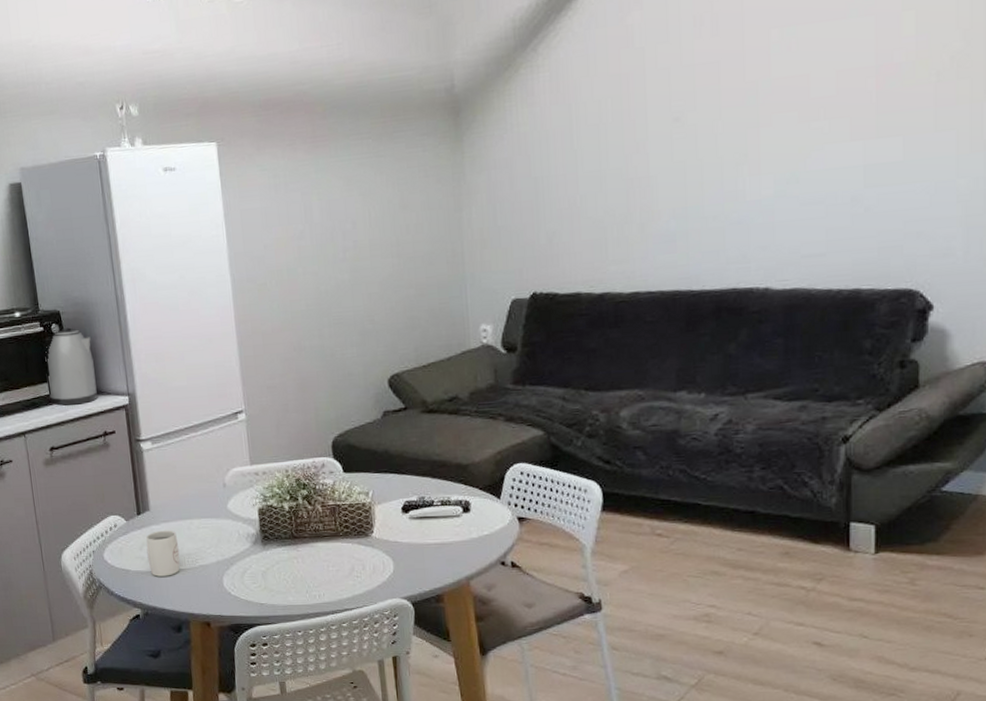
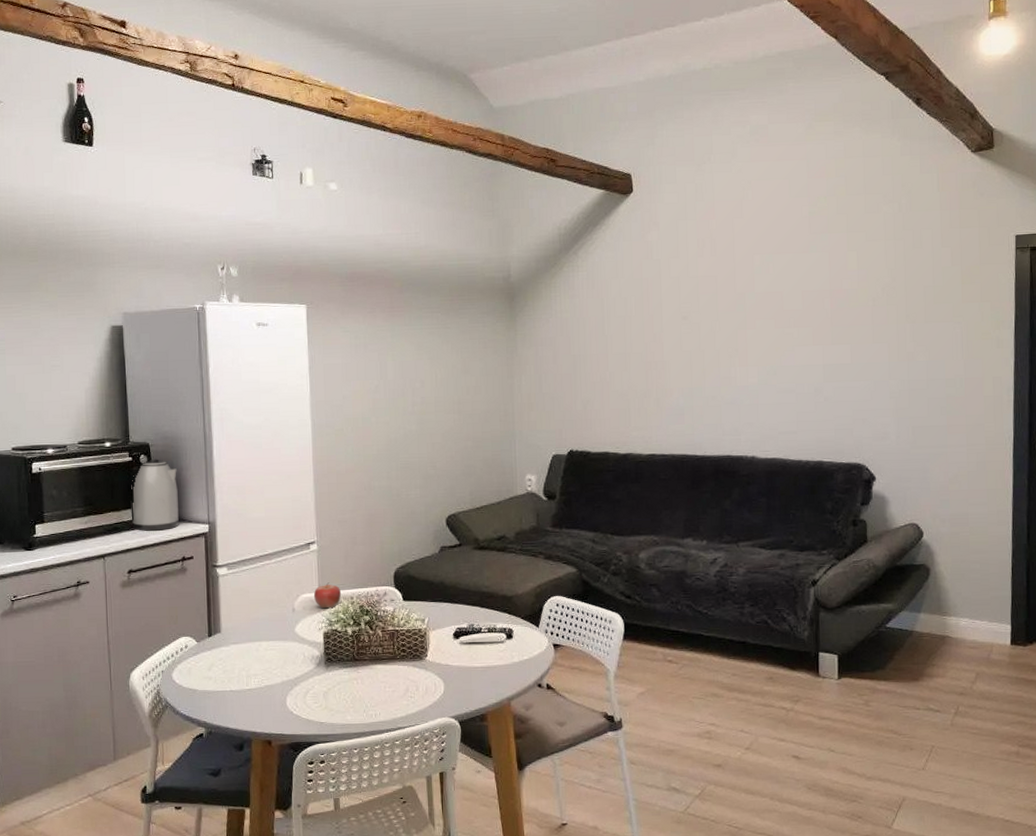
mug: present [145,530,180,577] -> none [214,651,247,696]
fruit: none [244,454,275,483] -> present [313,582,342,609]

